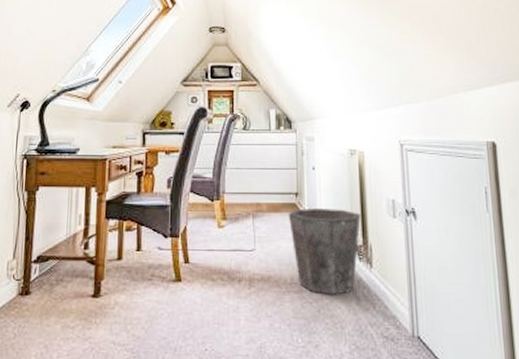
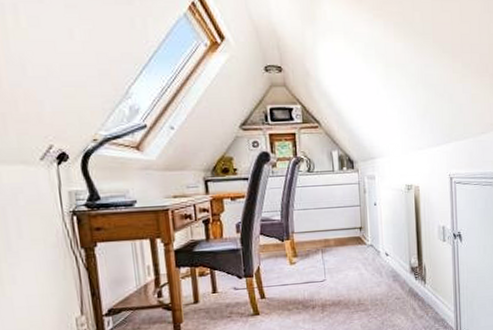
waste bin: present [288,208,361,295] -> none [353,238,416,310]

